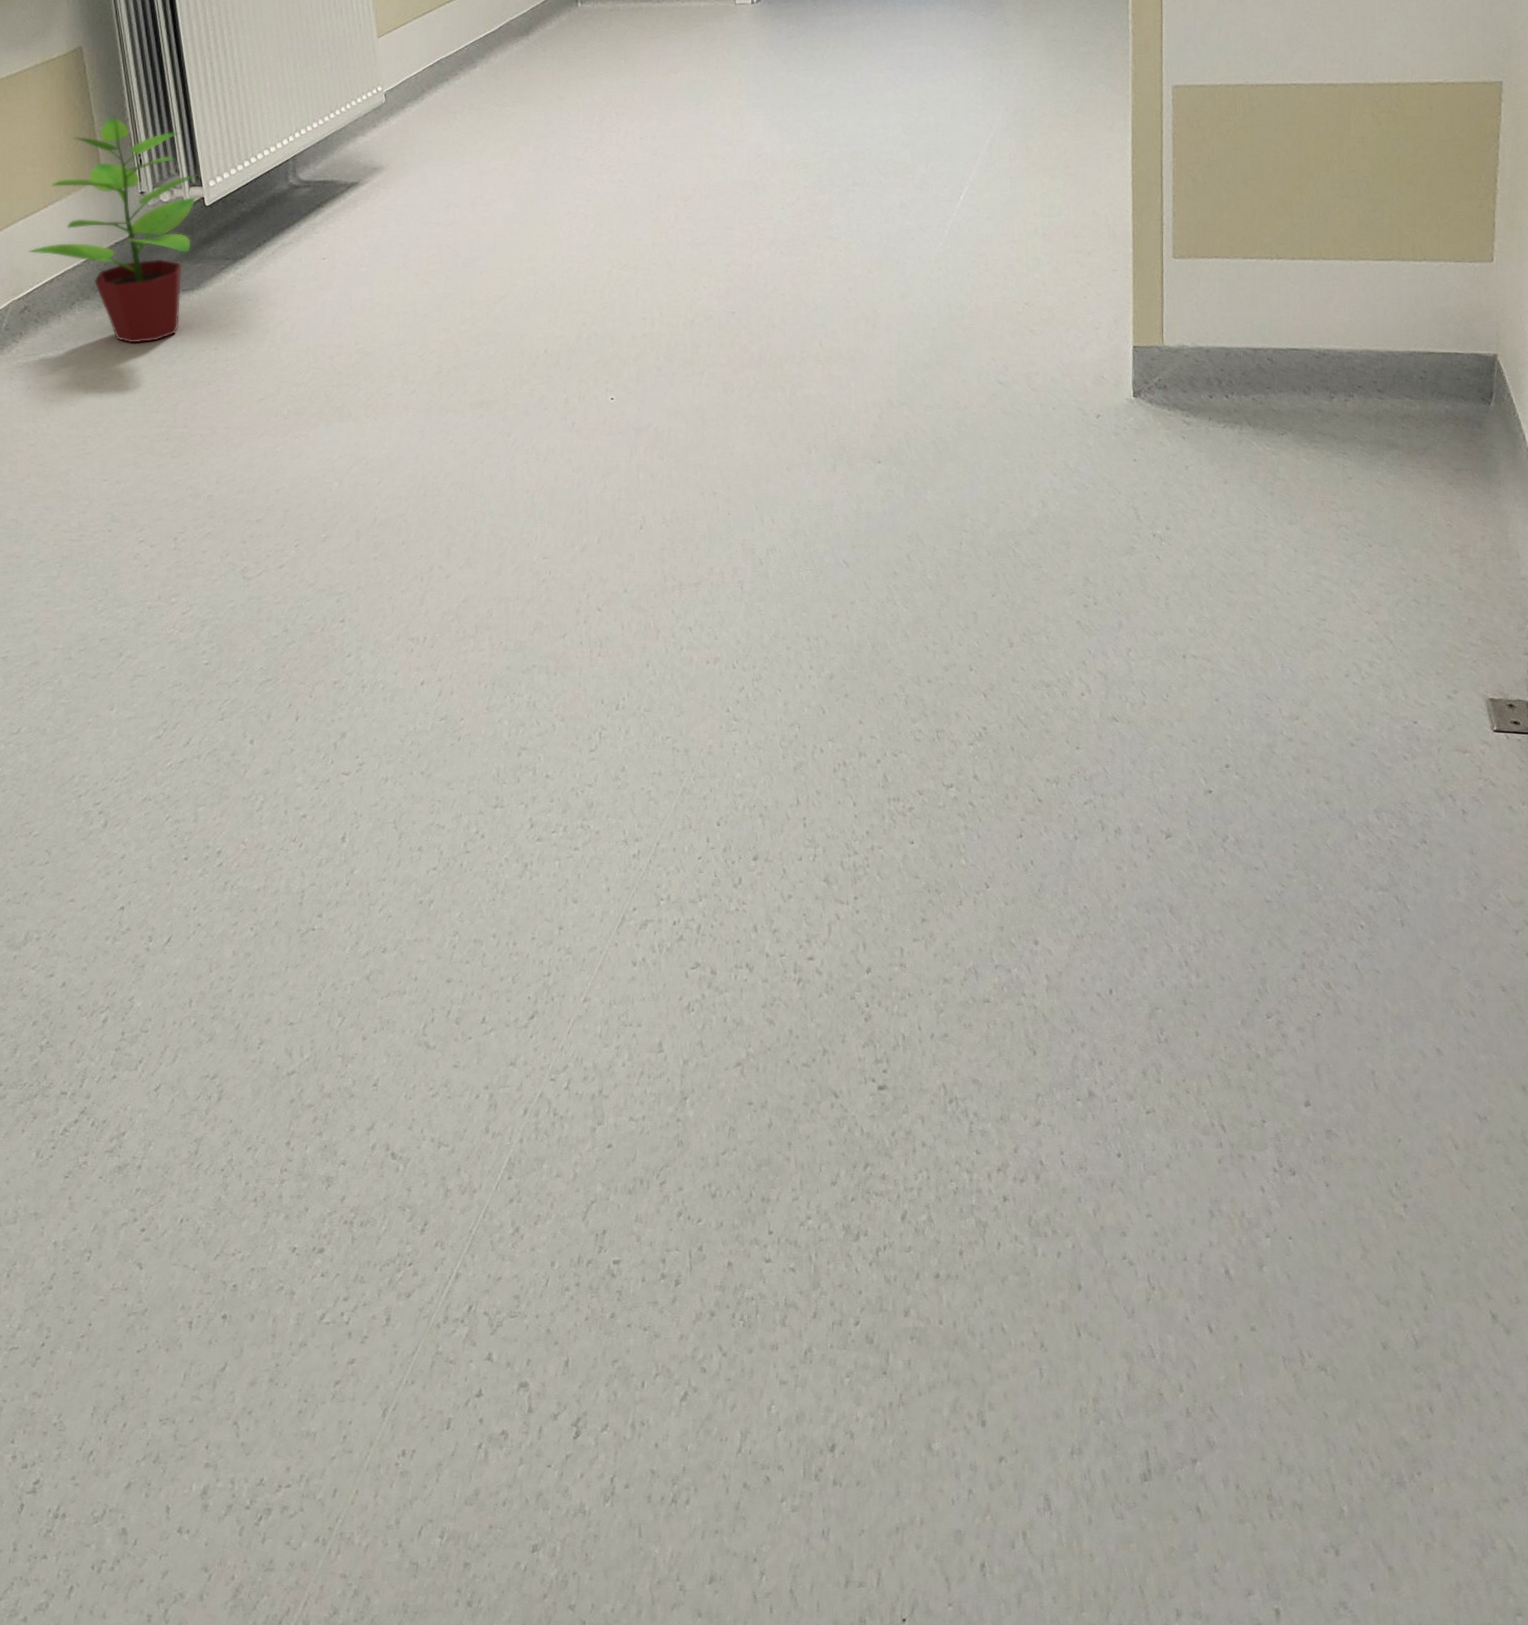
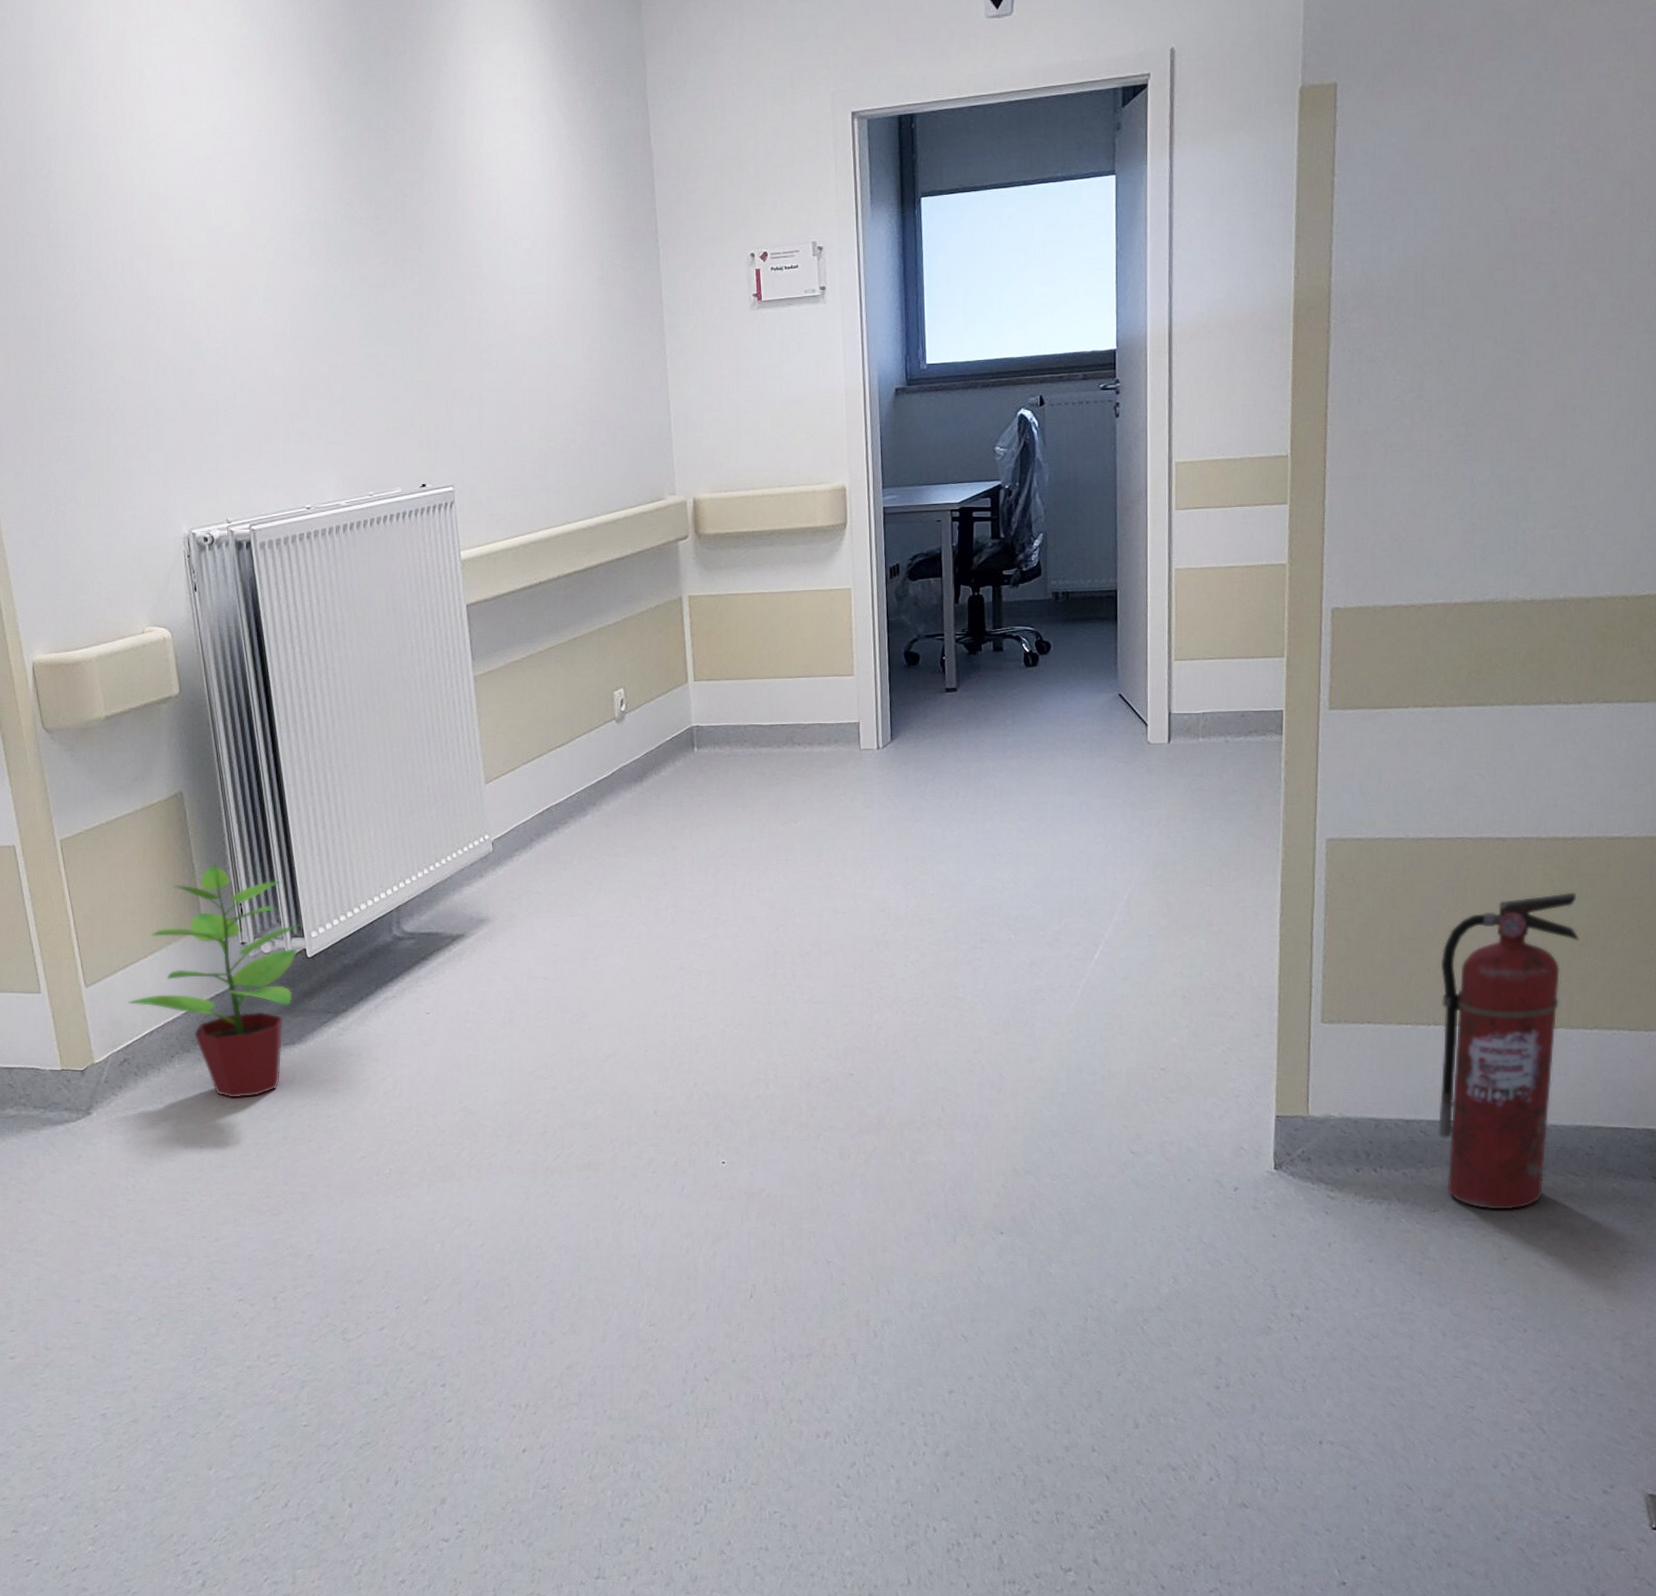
fire extinguisher: none [1281,134,1407,432] -> present [1438,892,1579,1210]

